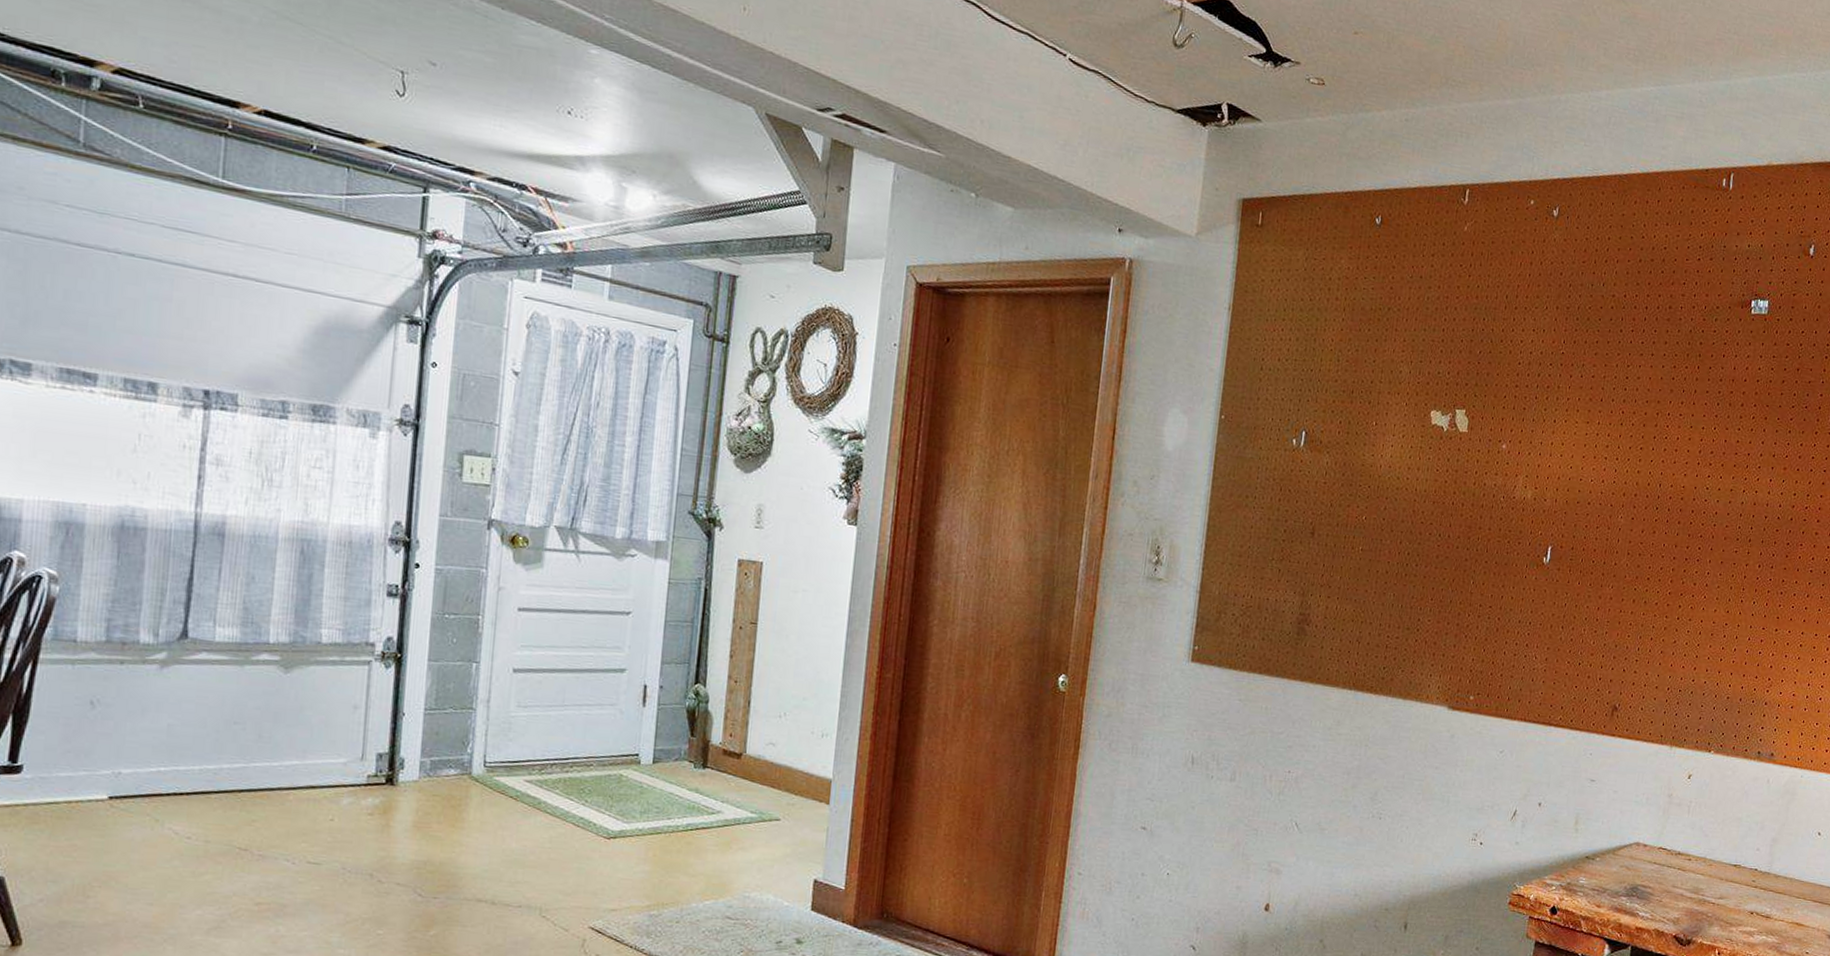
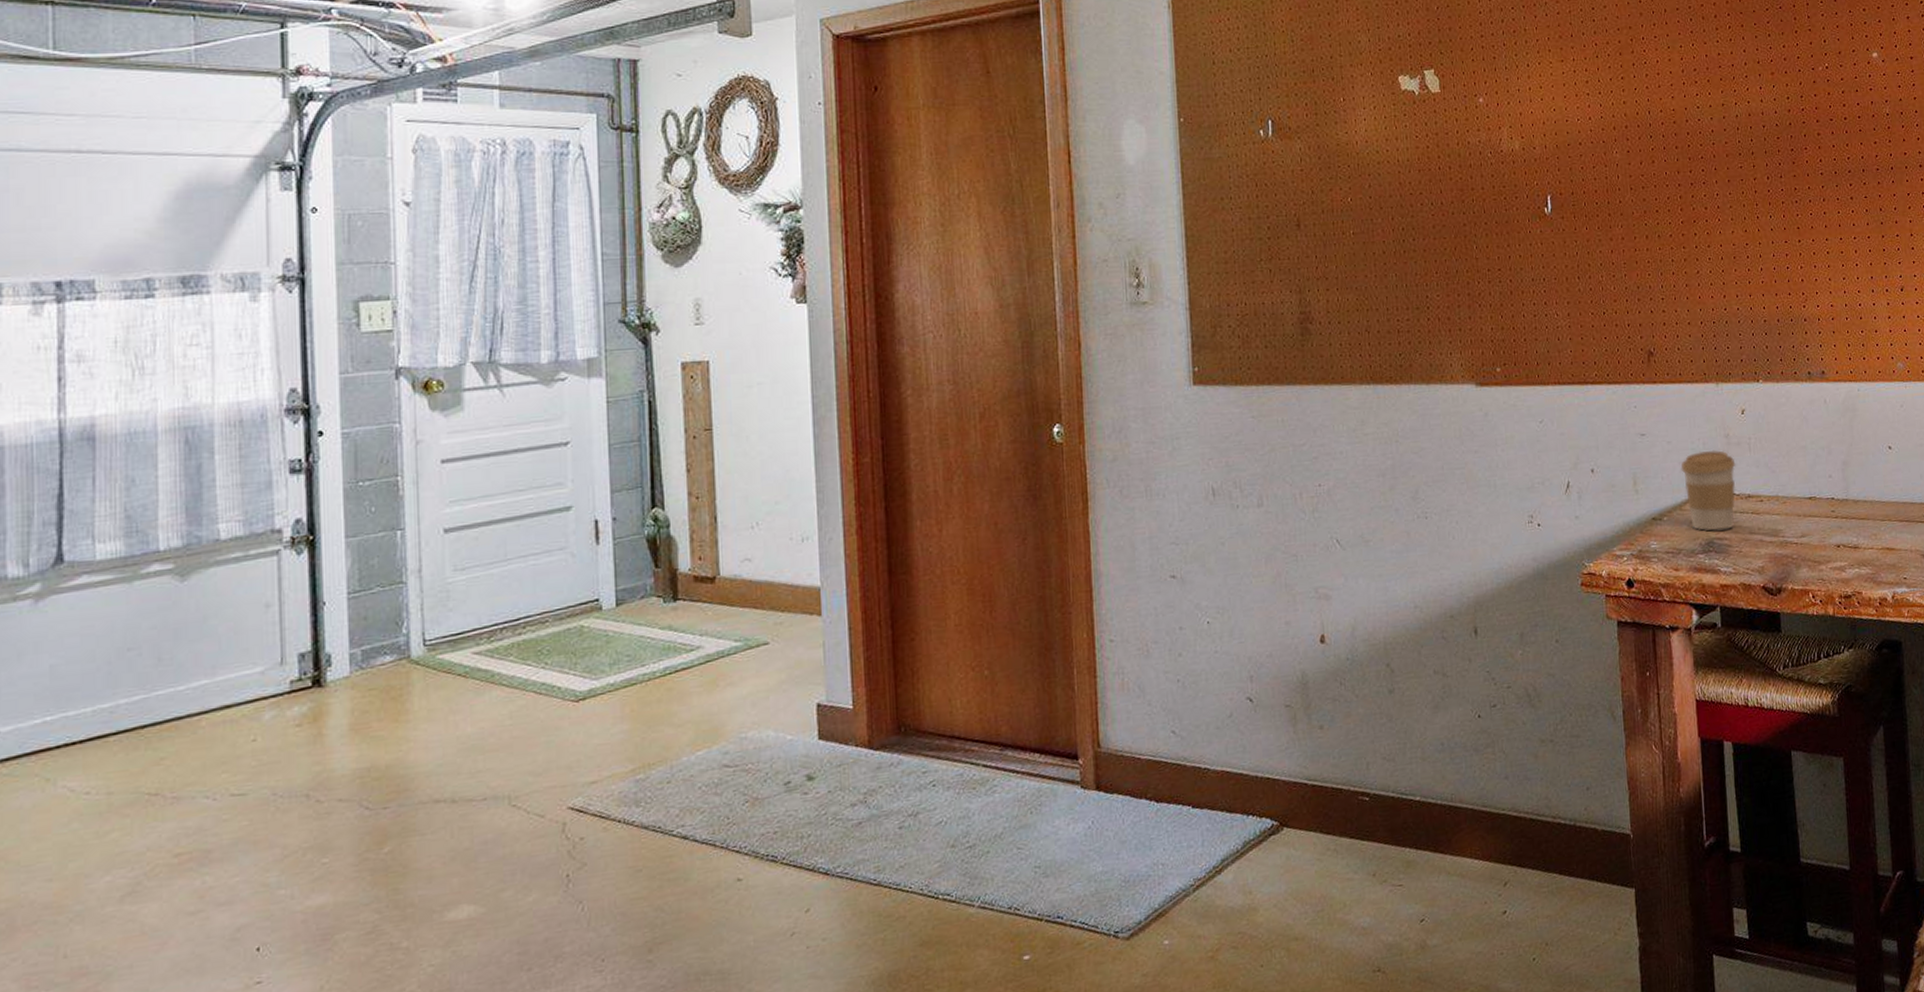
coffee cup: none [1620,805,1673,880] -> present [1681,449,1736,531]

